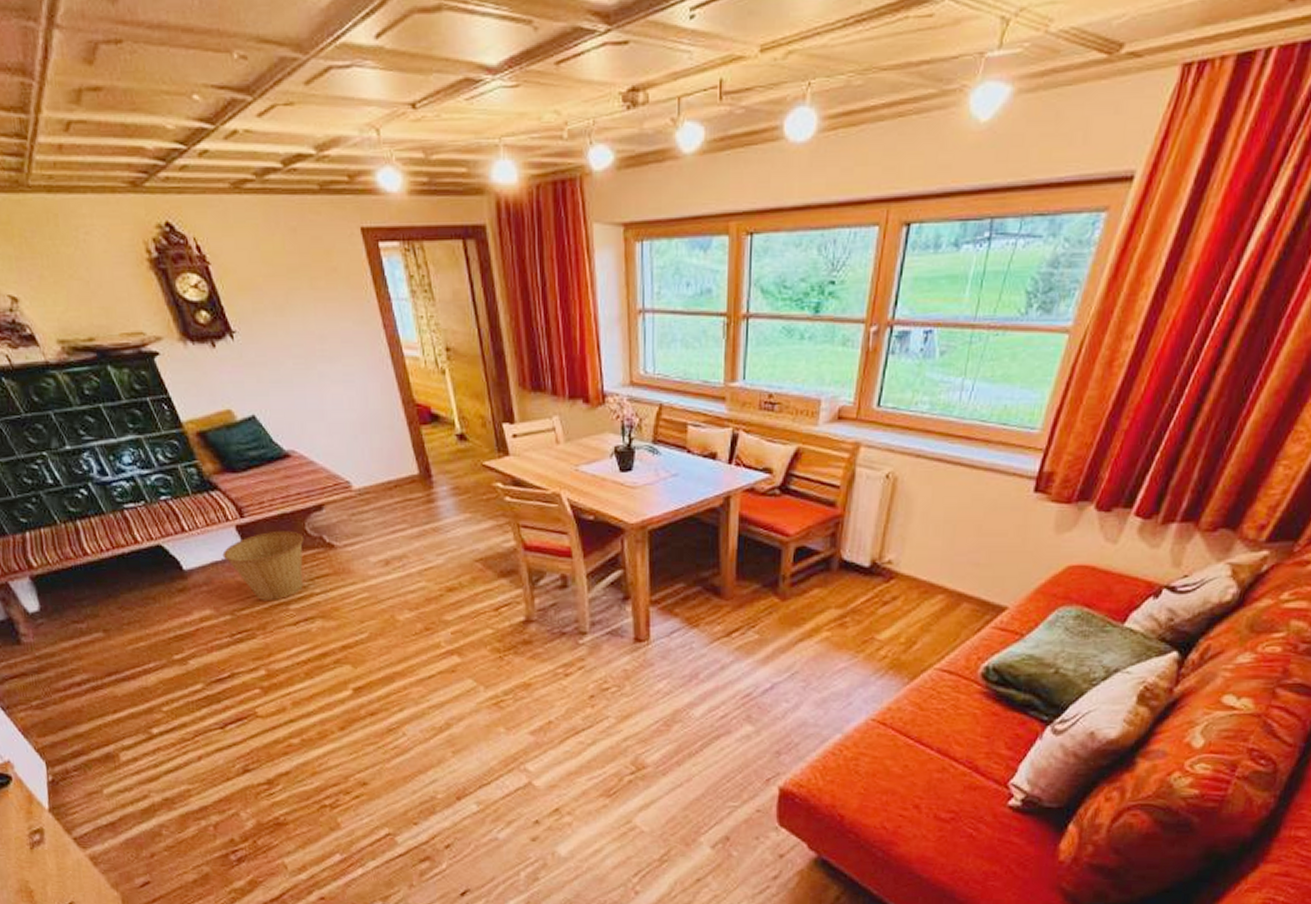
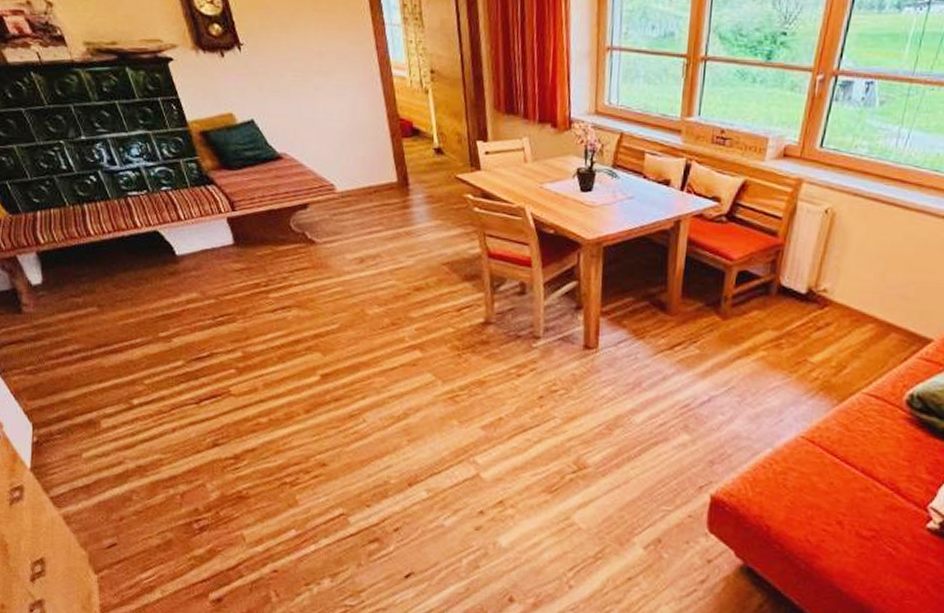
basket: present [222,530,304,600] -> none [213,225,288,288]

